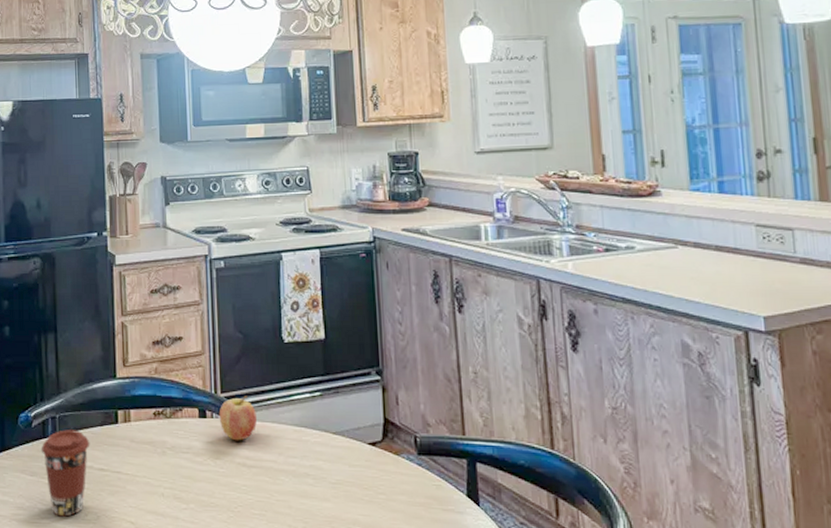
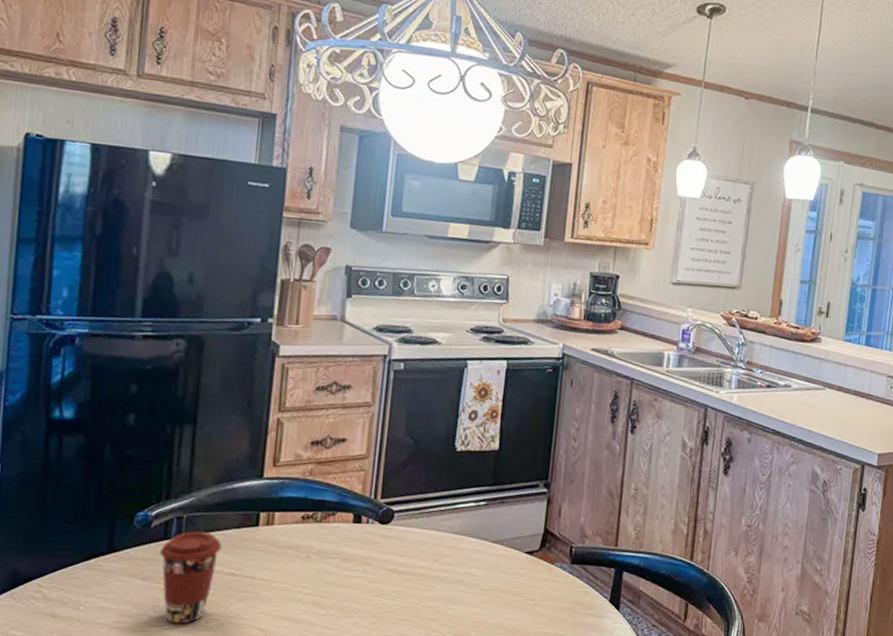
fruit: present [219,396,257,441] -> none [375,502,416,548]

